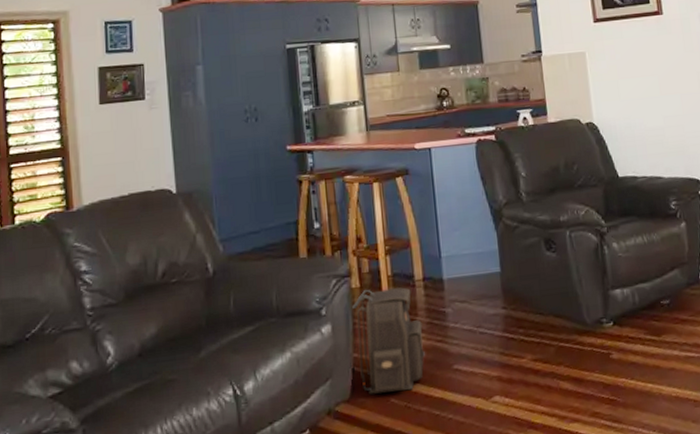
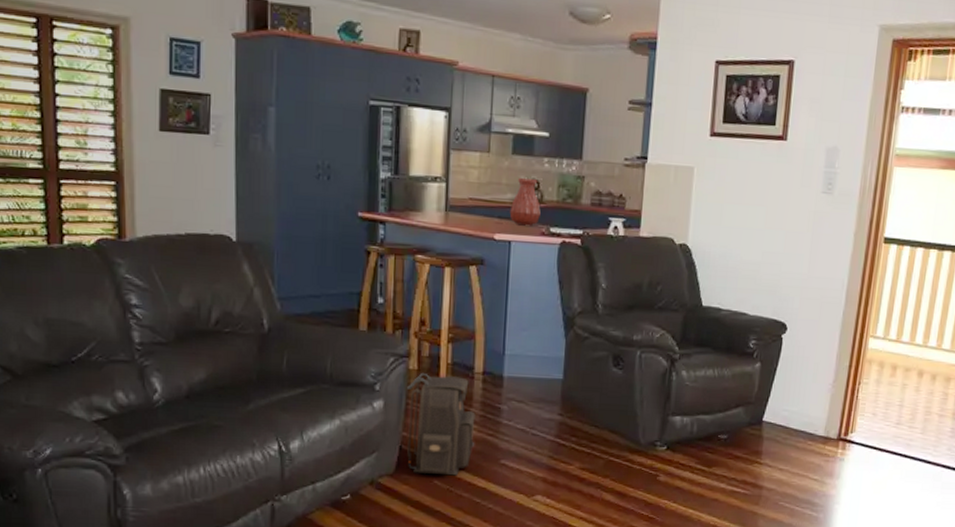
vase: none [425,88,454,132] -> present [509,178,541,226]

